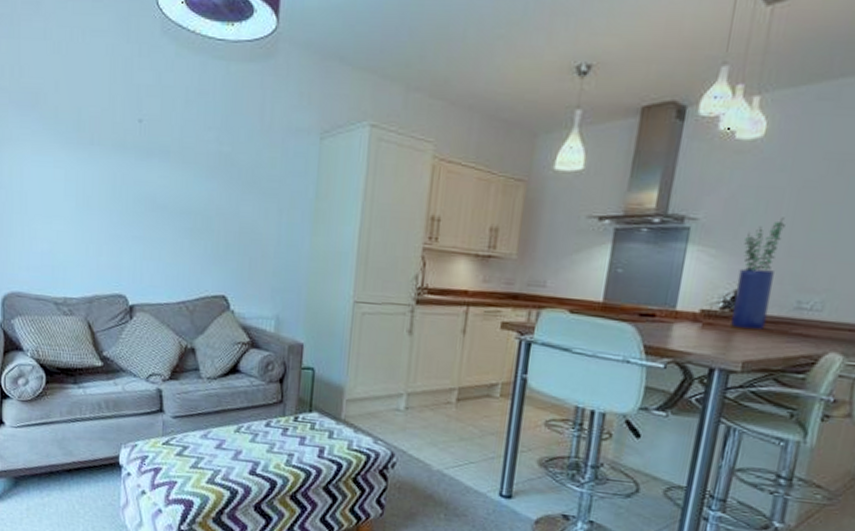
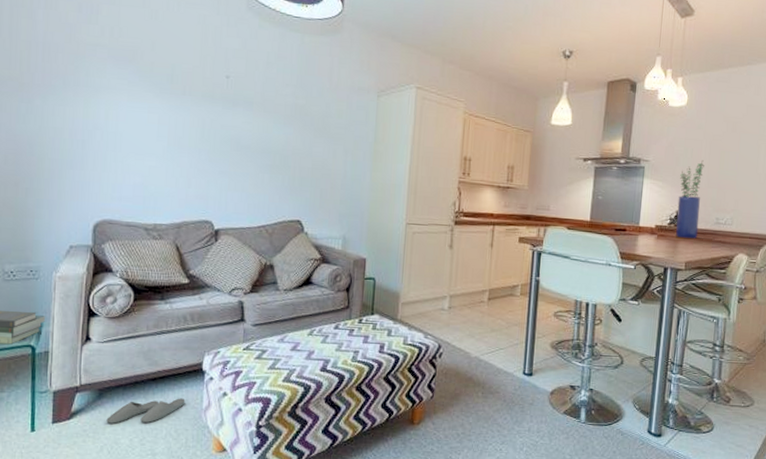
slippers: none [23,493,102,517] -> present [106,398,186,424]

